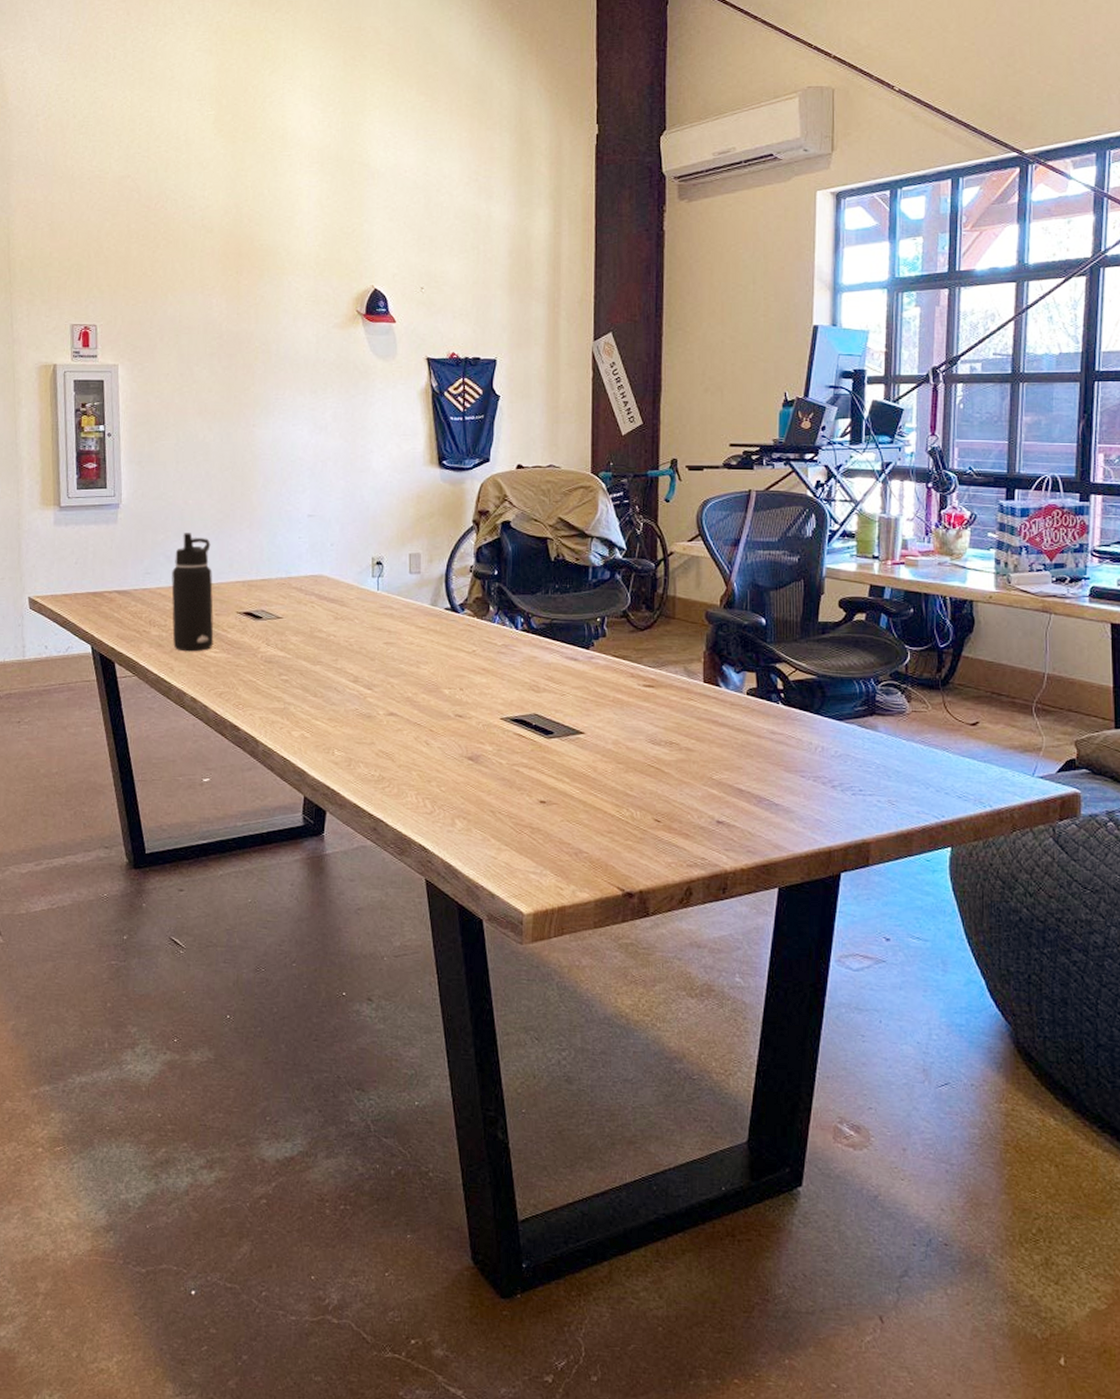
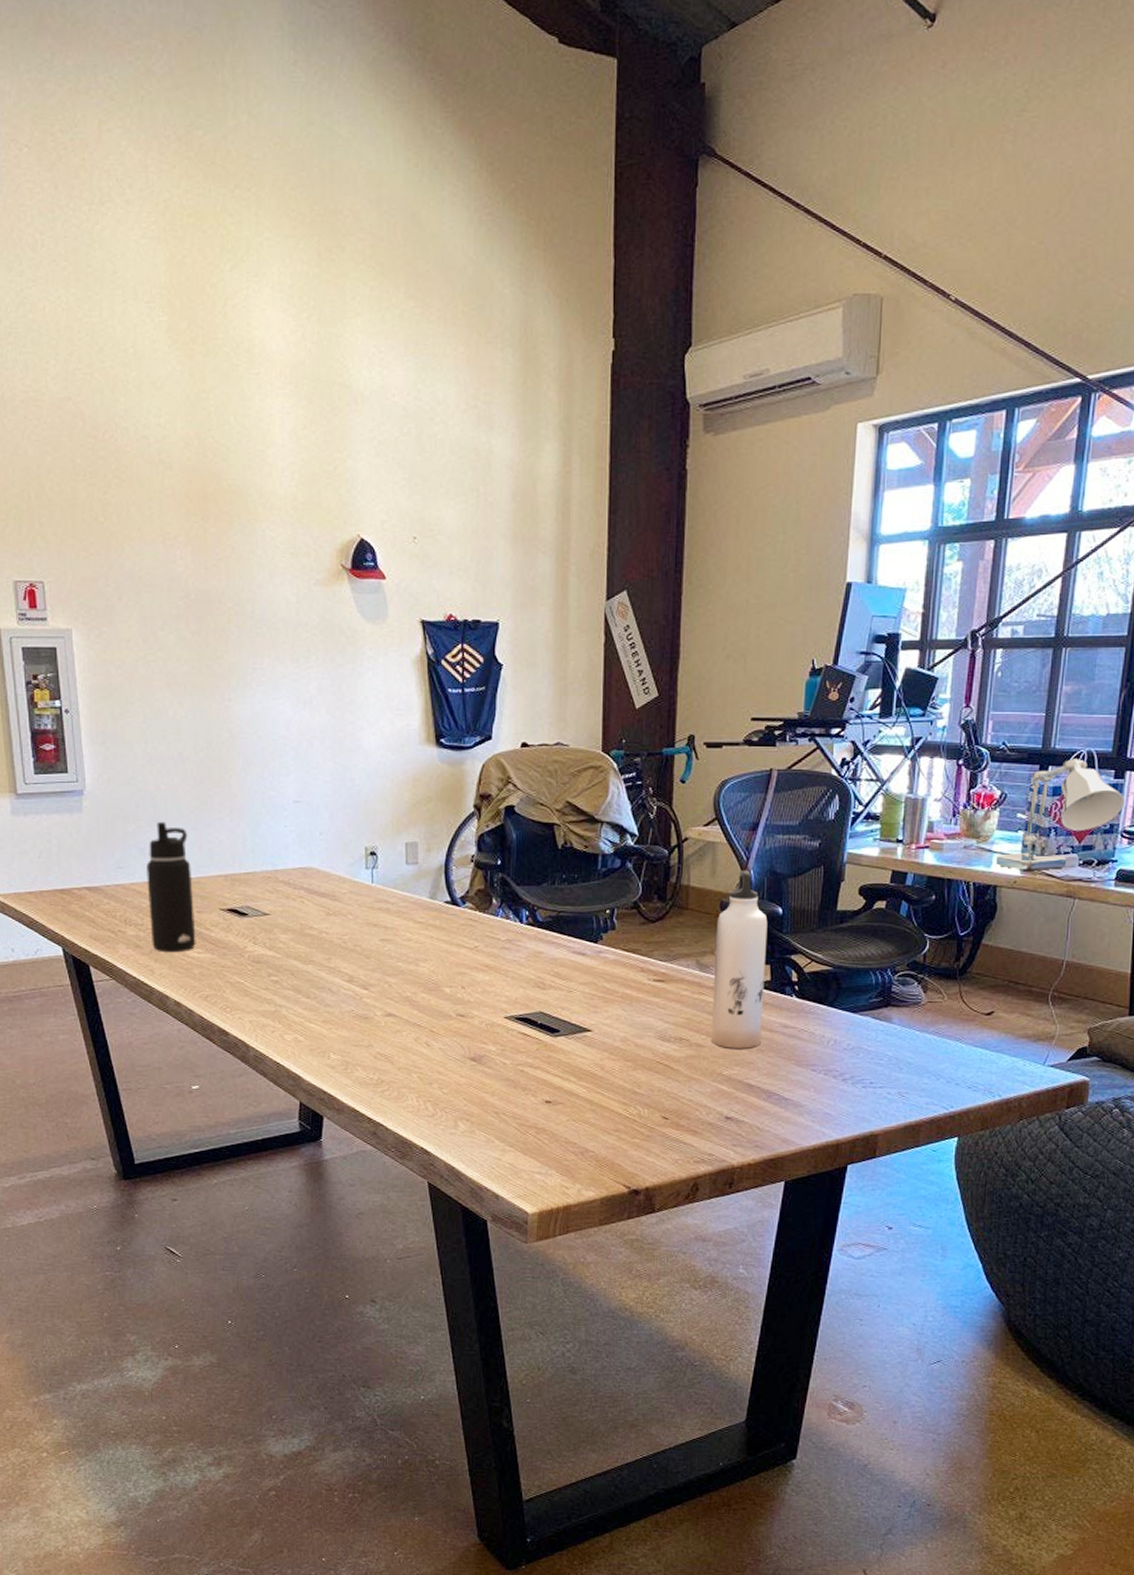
water bottle: none [701,583,752,755] -> present [711,870,768,1050]
desk lamp: none [970,483,1093,587] -> present [995,759,1126,870]

